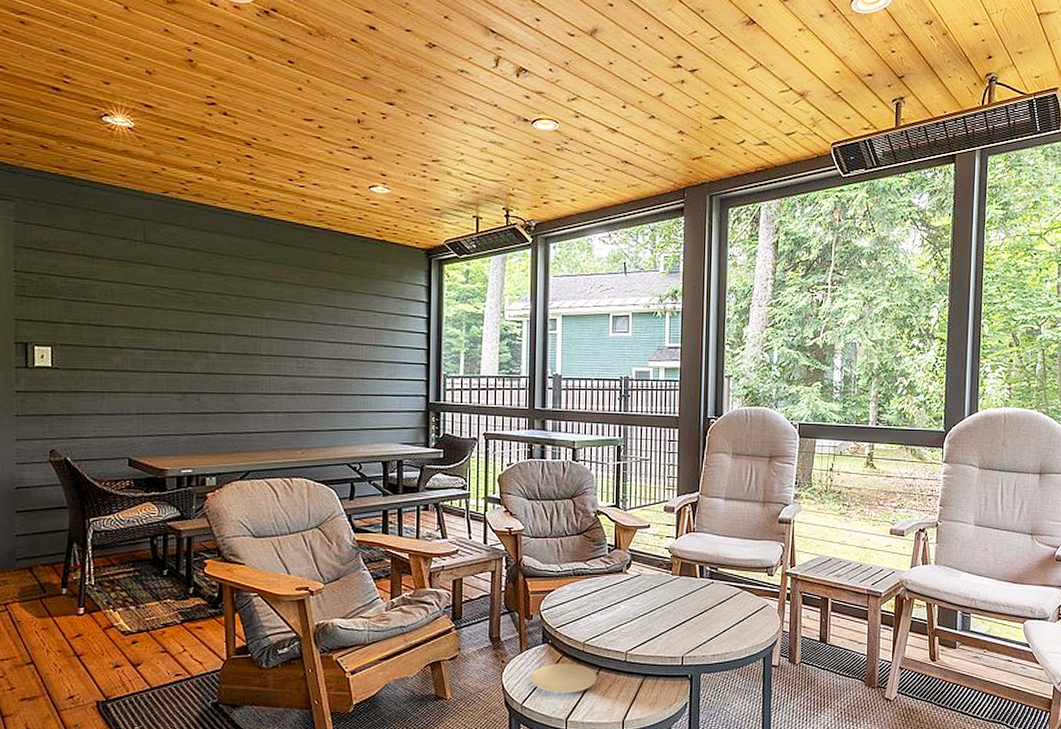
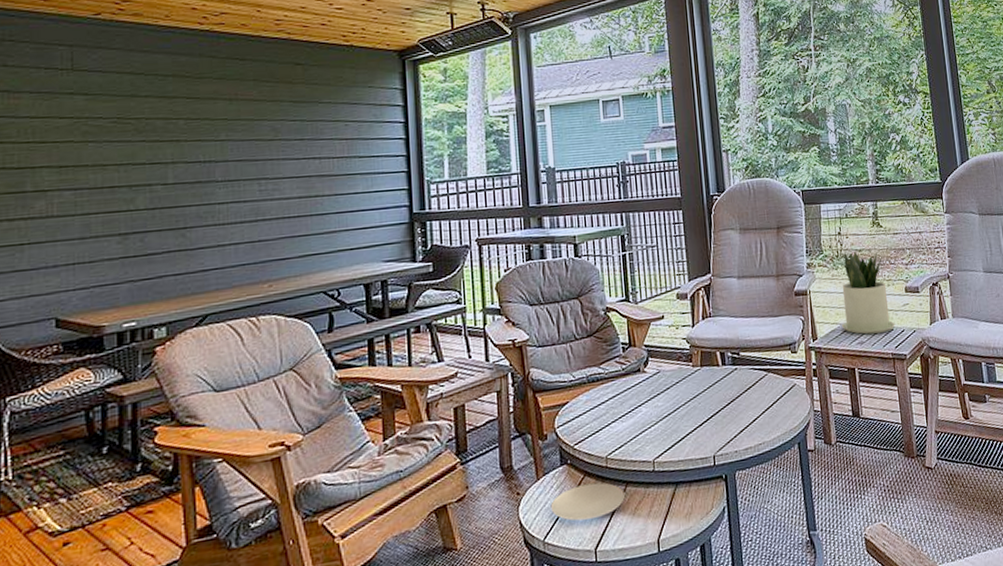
planter: none [821,488,875,569] -> present [842,251,895,335]

